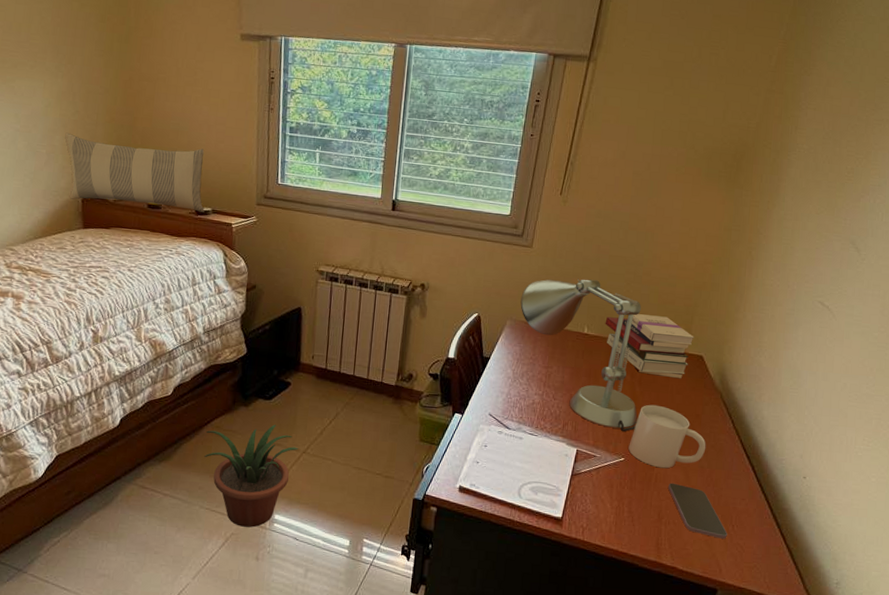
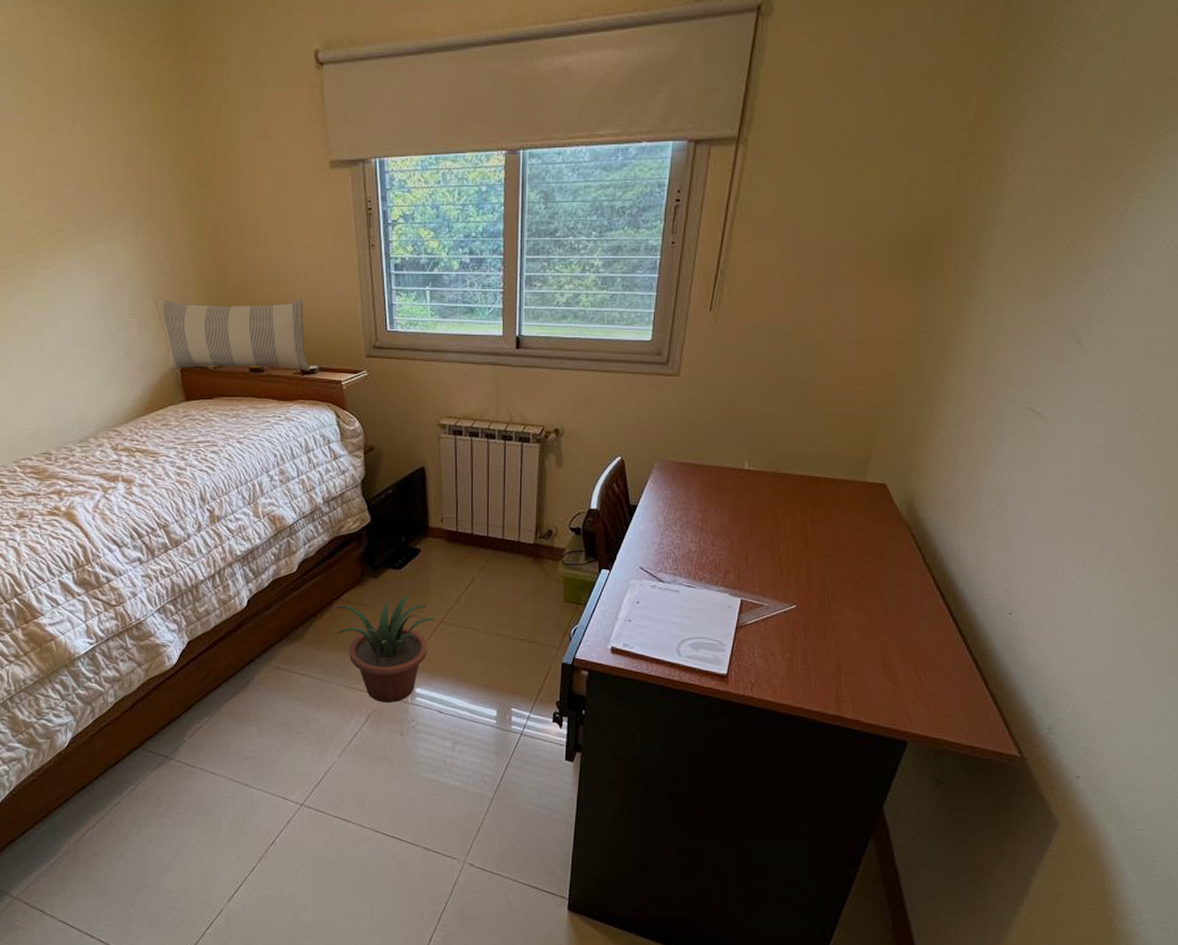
desk lamp: present [520,278,641,432] -> none [669,407,811,577]
books: present [605,314,694,379] -> none [768,442,875,512]
mug: present [628,404,706,469] -> none [800,544,892,614]
smartphone: present [668,483,727,539] -> none [848,629,918,687]

